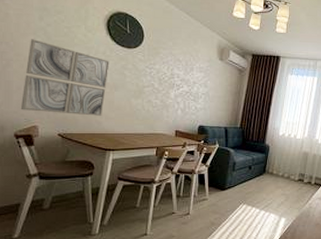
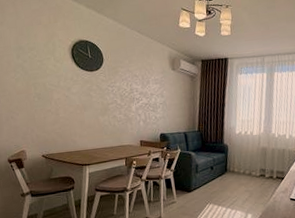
wall art: present [20,39,109,116] -> none [10,75,78,138]

